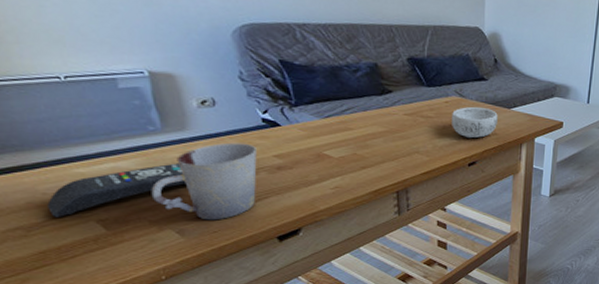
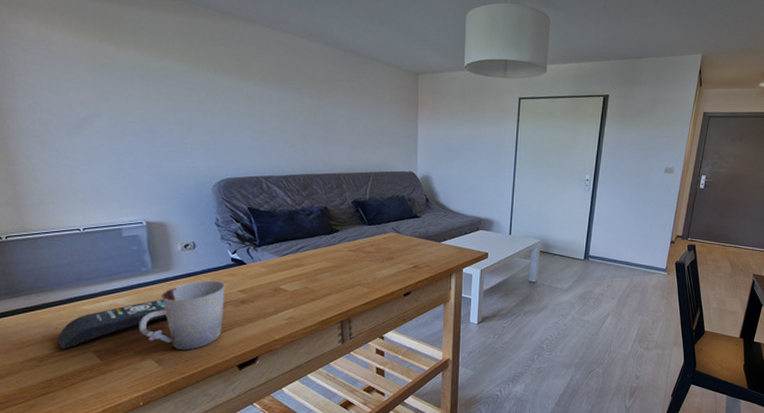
decorative bowl: present [452,106,498,139] -> none [389,241,430,271]

